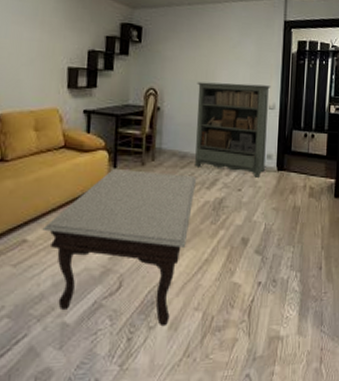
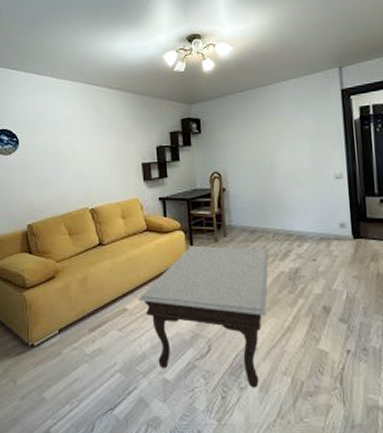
bookshelf: present [195,81,271,178] -> none [258,155,339,247]

